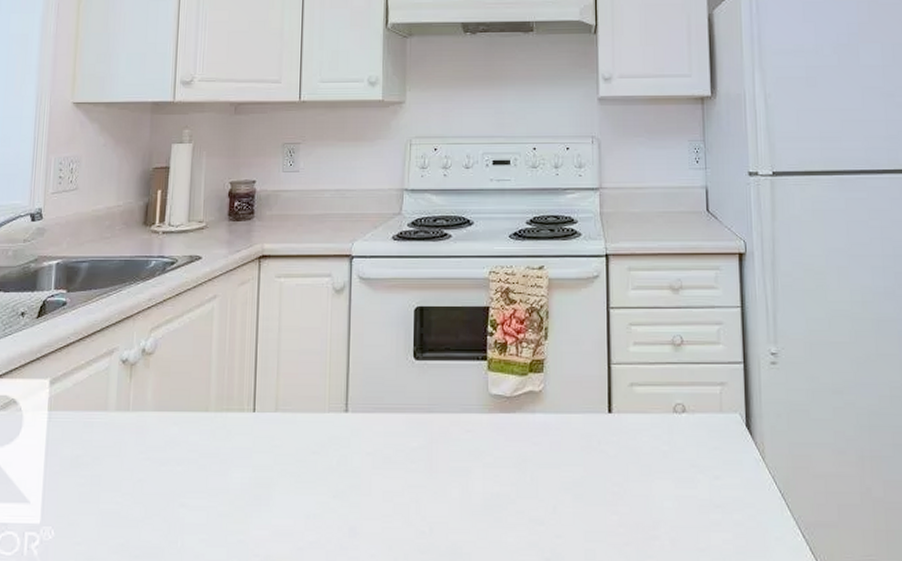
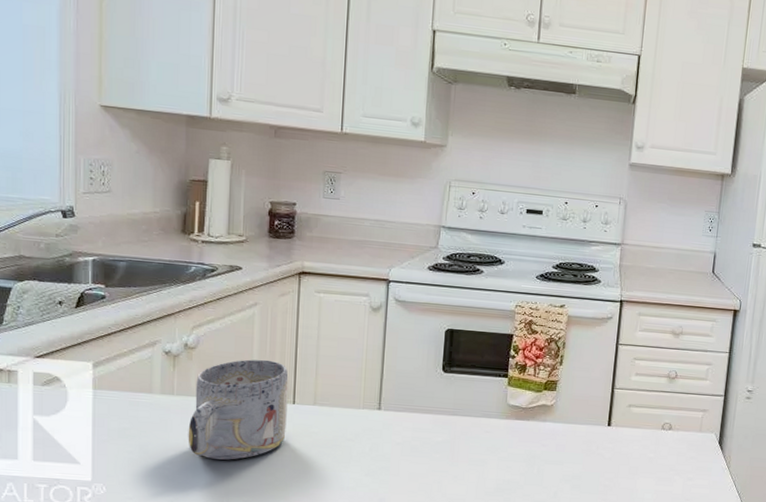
mug: none [142,361,249,488] -> present [188,359,289,460]

